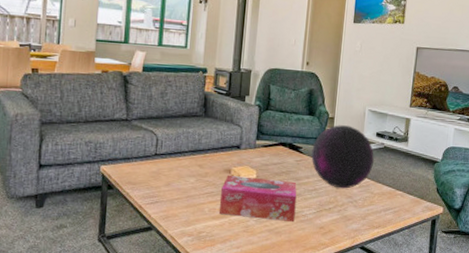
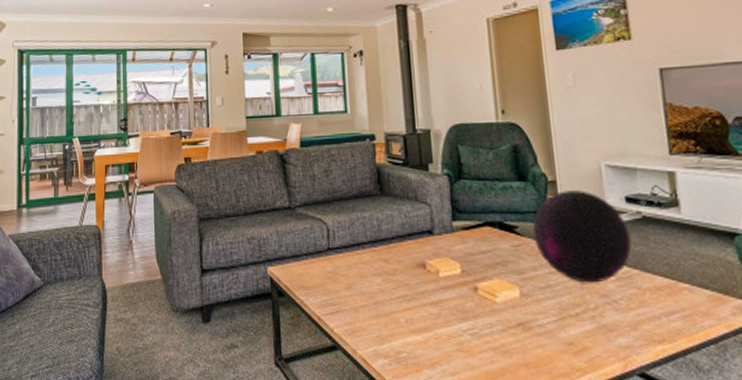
tissue box: present [220,174,297,223] -> none [417,270,528,337]

